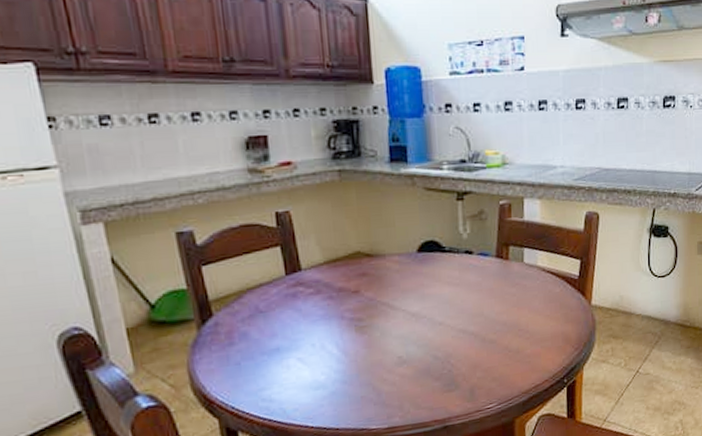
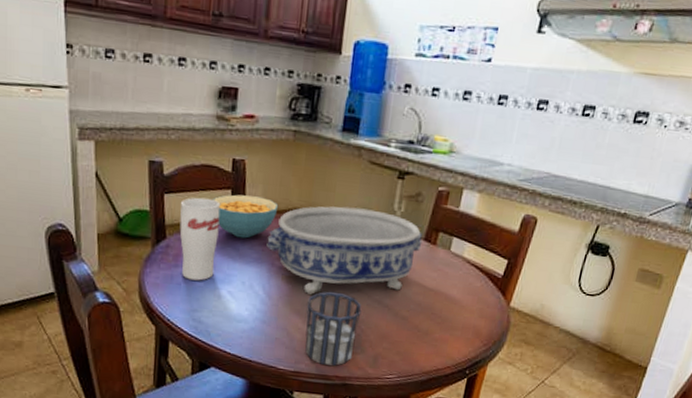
cup: none [222,260,278,356] -> present [179,197,220,281]
cereal bowl: none [260,247,337,297] -> present [213,194,279,239]
decorative bowl: none [331,237,495,341] -> present [266,206,423,295]
cup: none [388,330,448,412] -> present [305,291,362,367]

